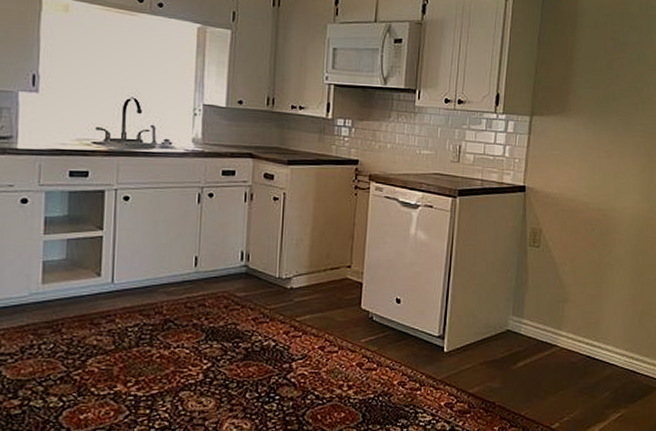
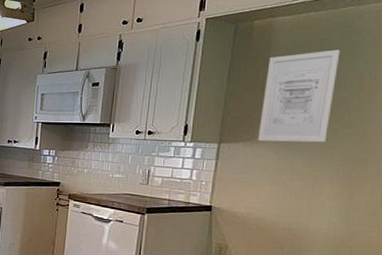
wall art: none [568,21,639,118] -> present [258,50,340,143]

